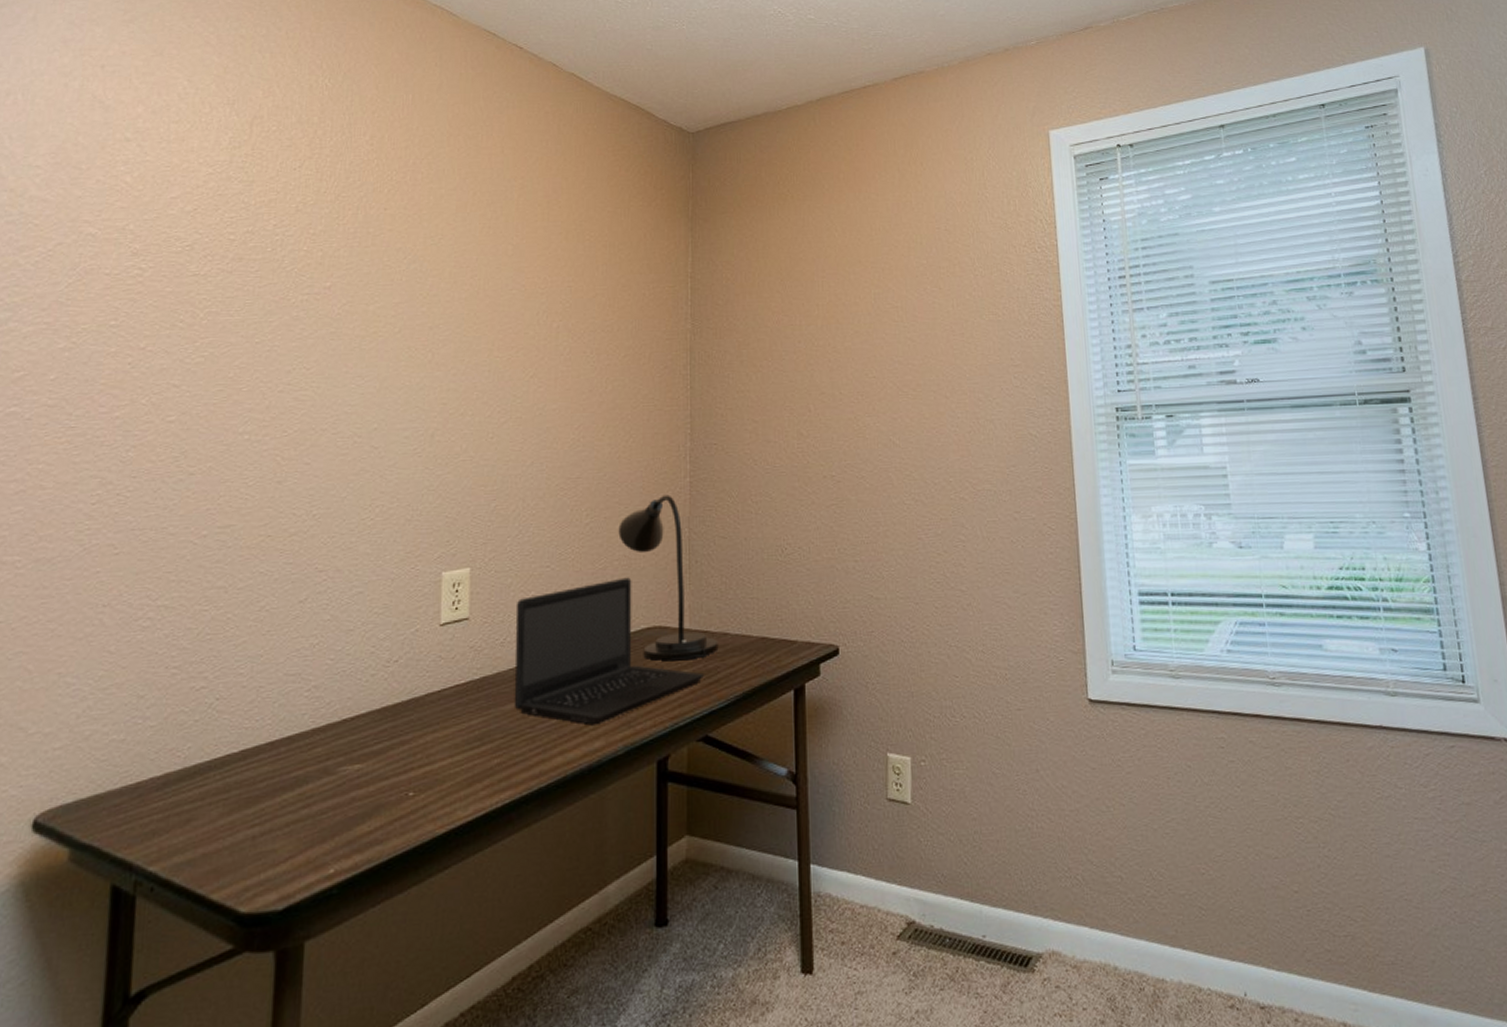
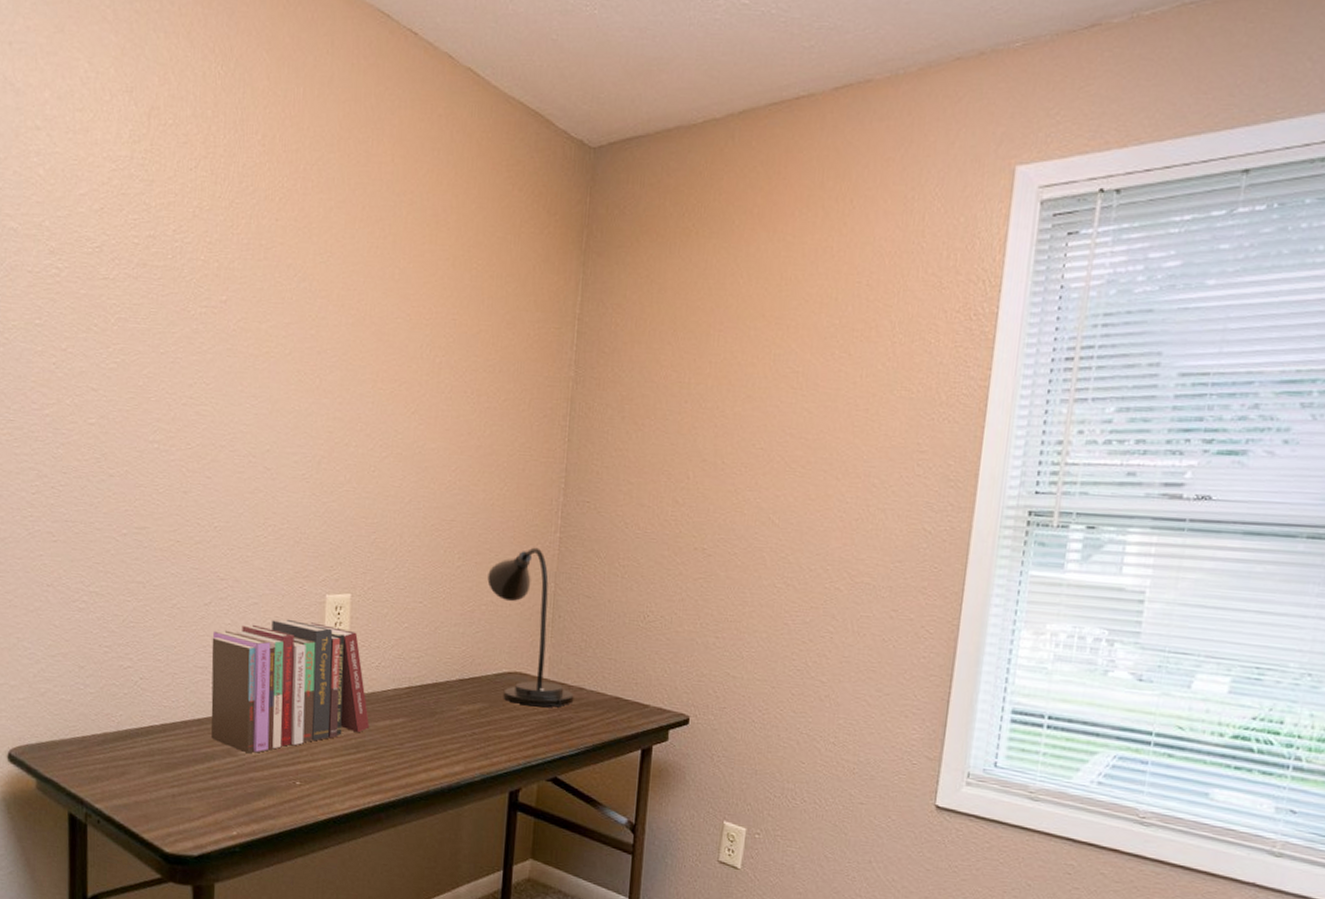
books: none [304,604,495,769] -> present [211,619,369,754]
laptop: present [514,577,705,724] -> none [386,622,559,751]

